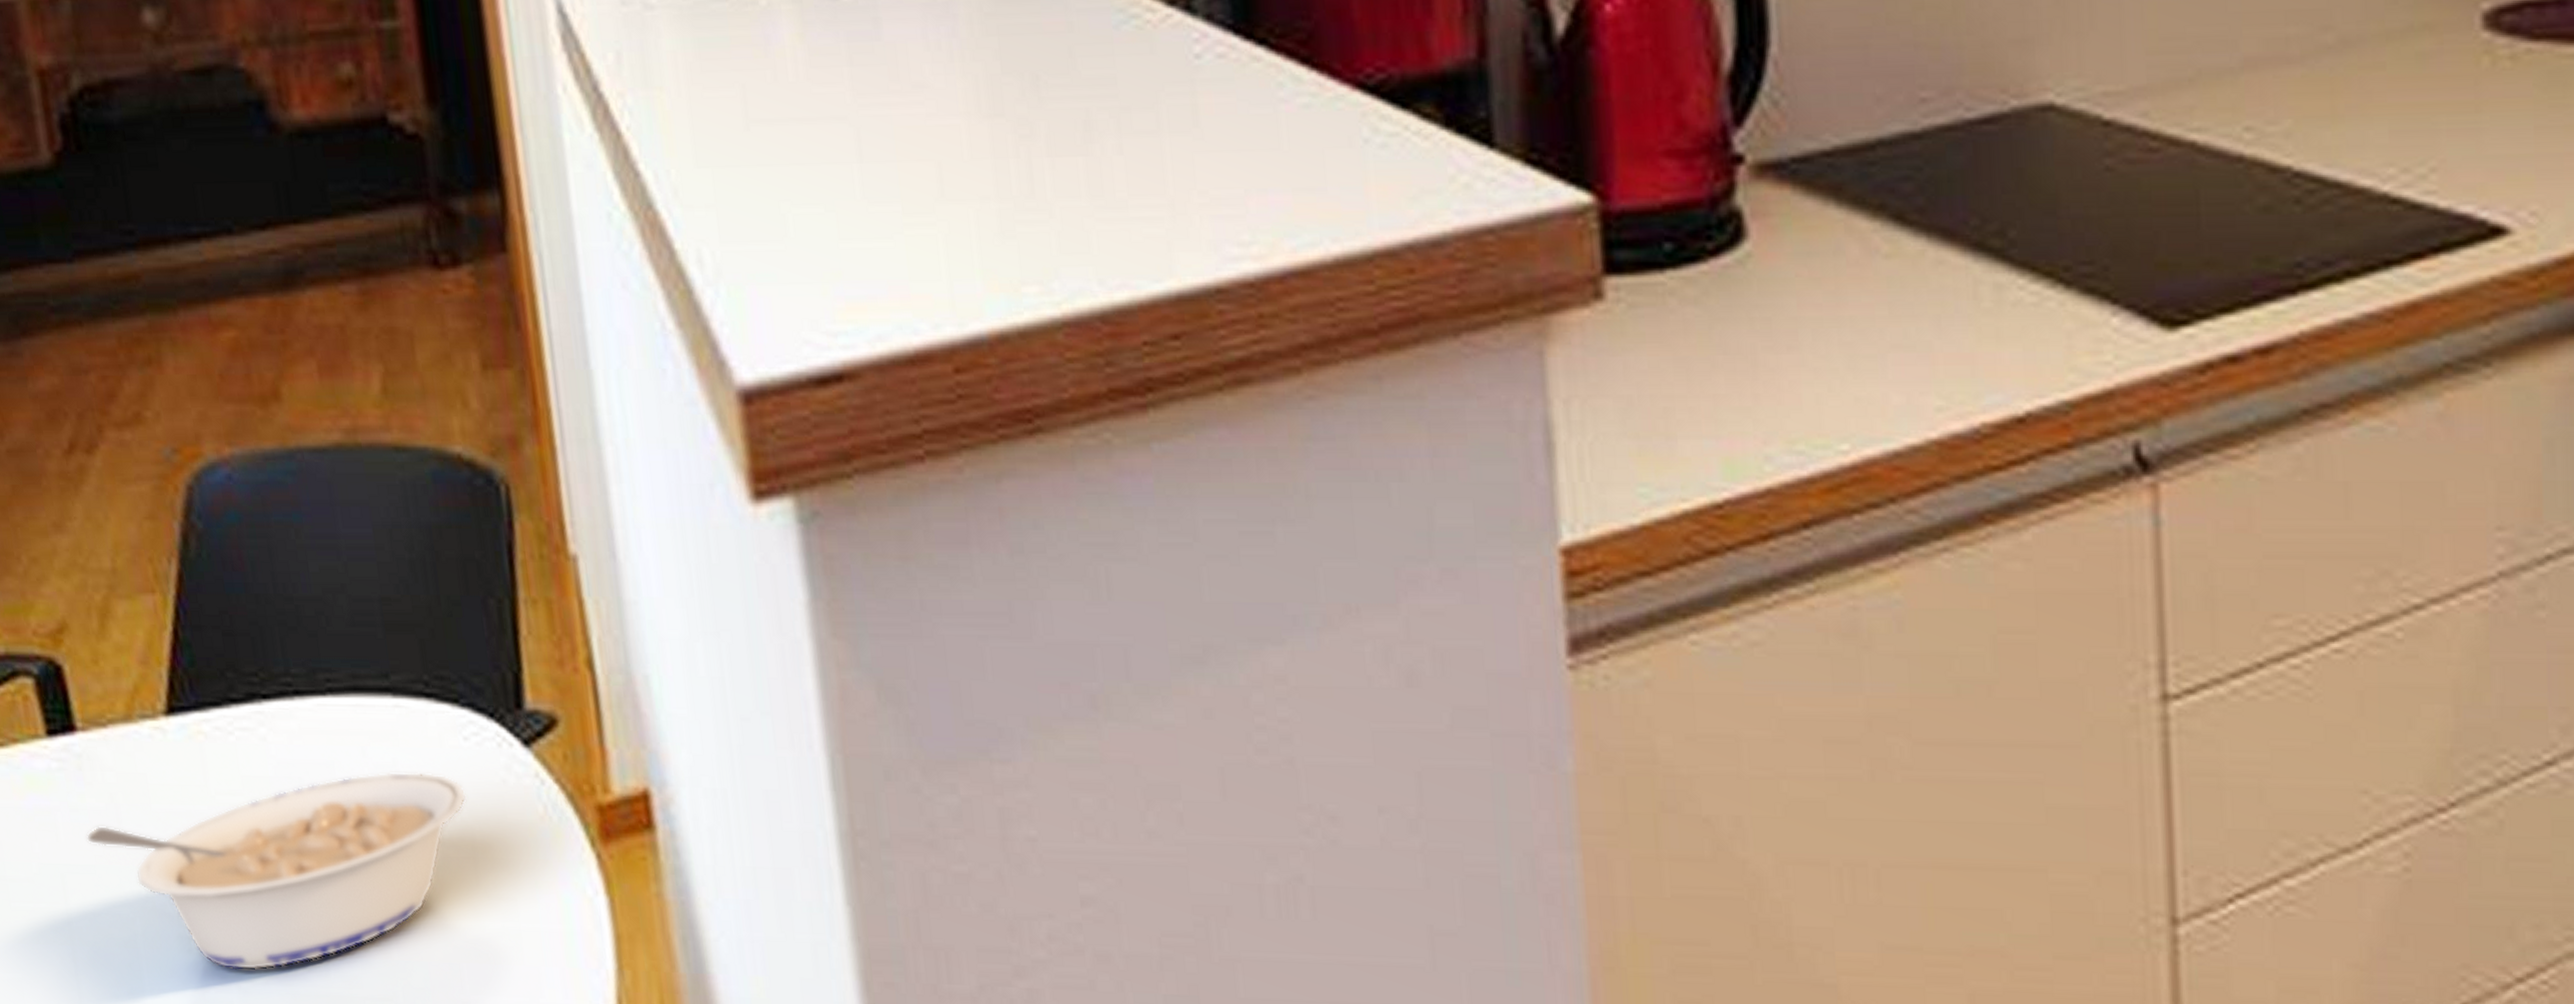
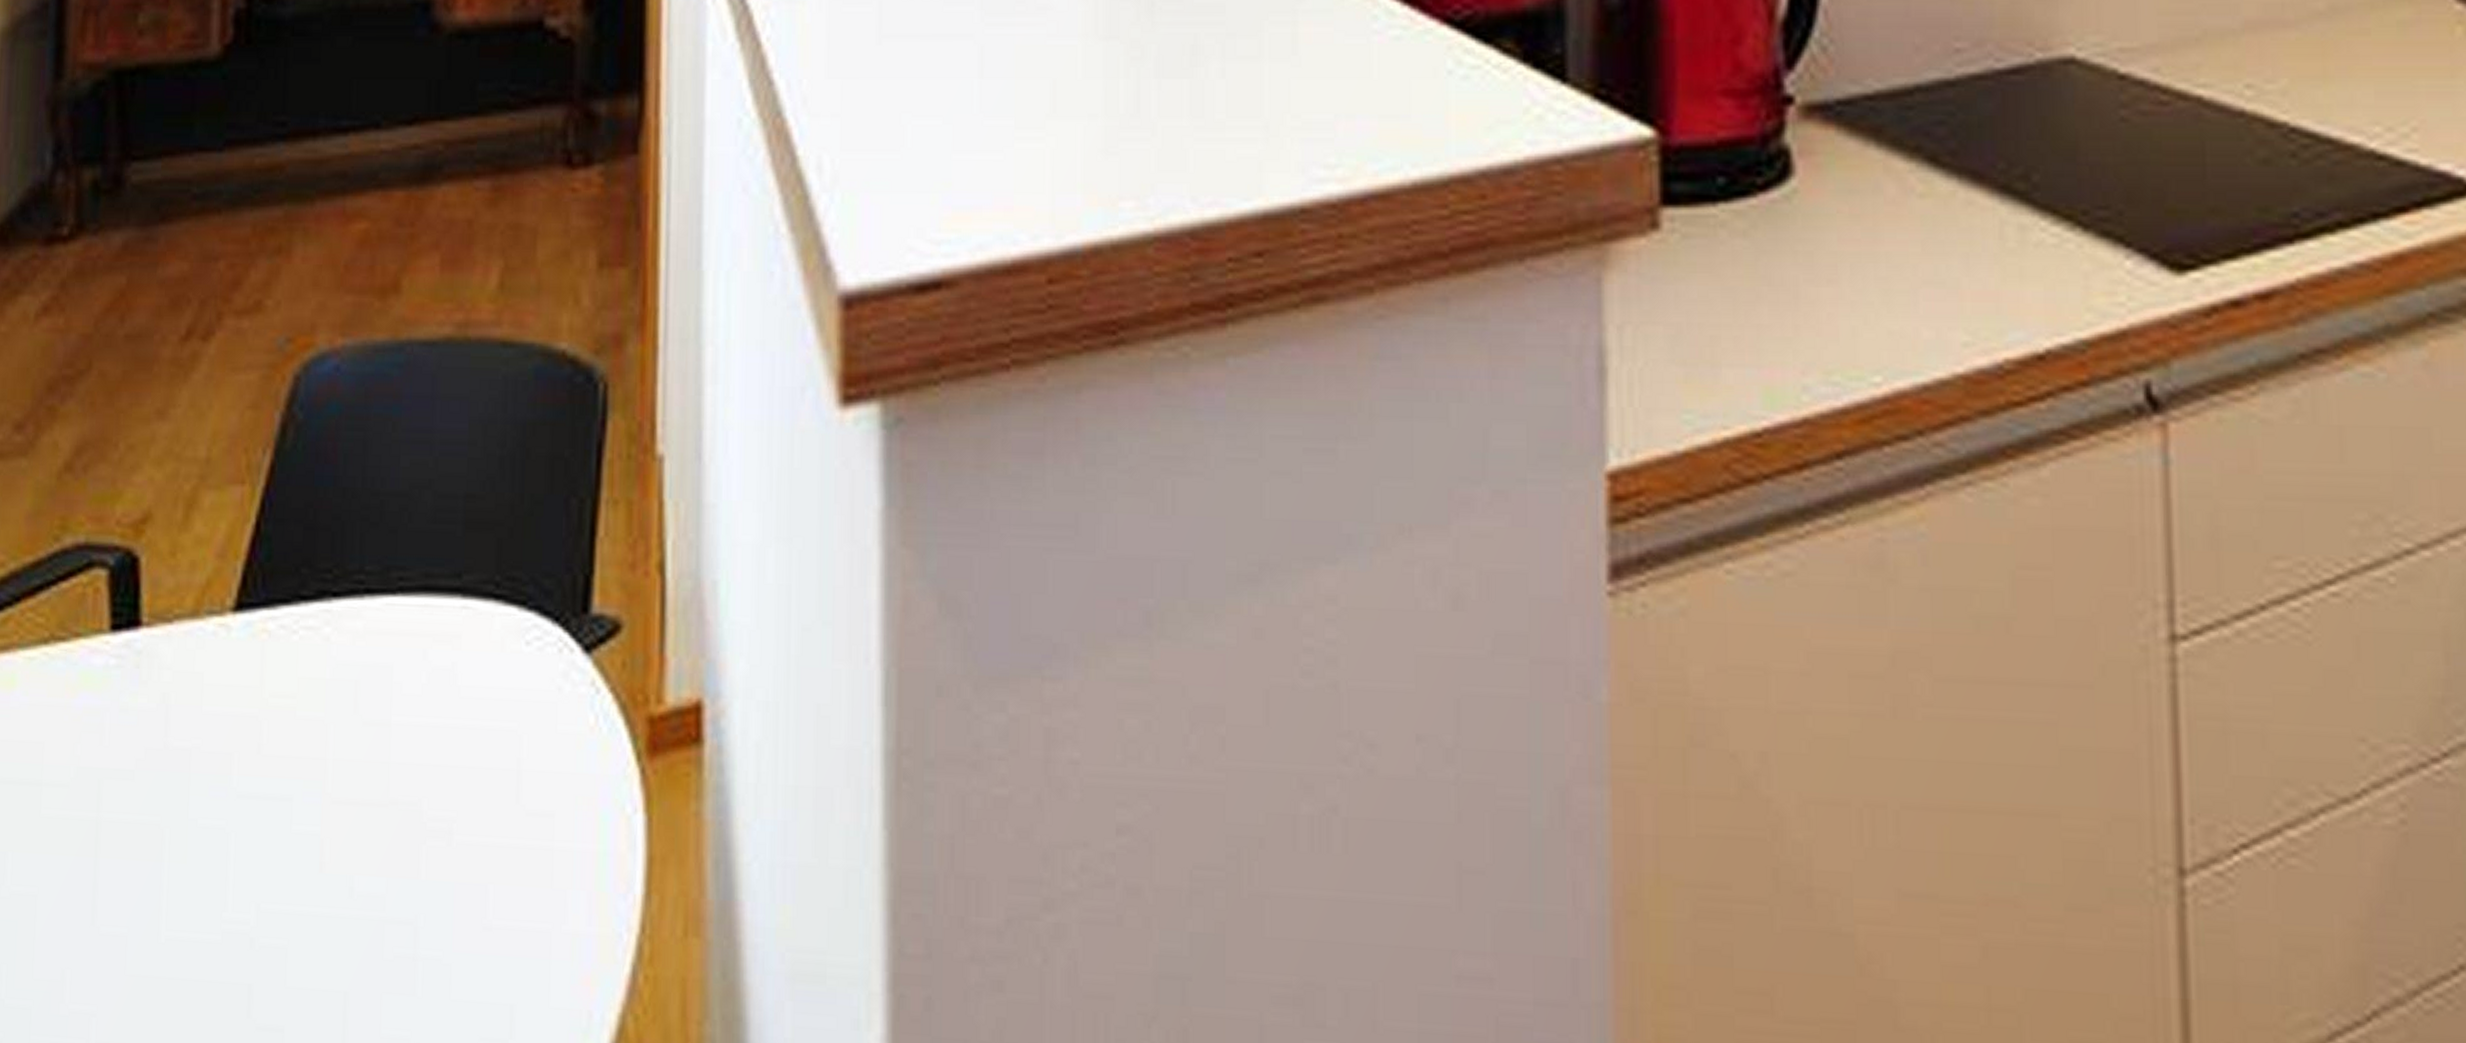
legume: present [86,771,467,971] -> none [130,676,520,889]

